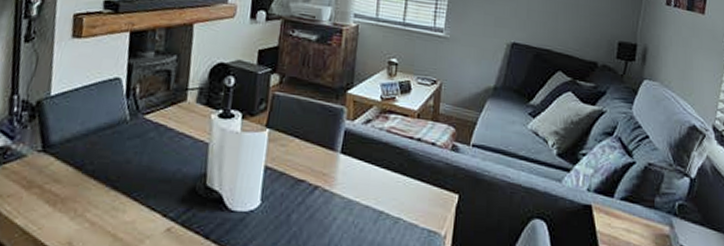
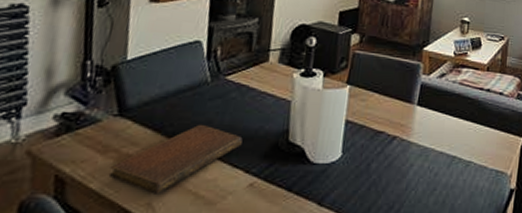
notebook: none [32,165,160,234] -> present [108,125,243,194]

